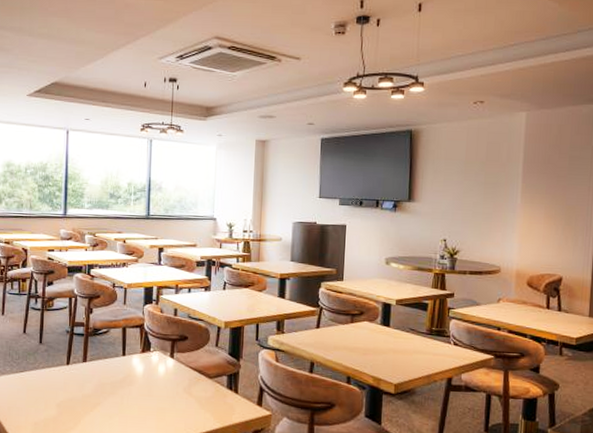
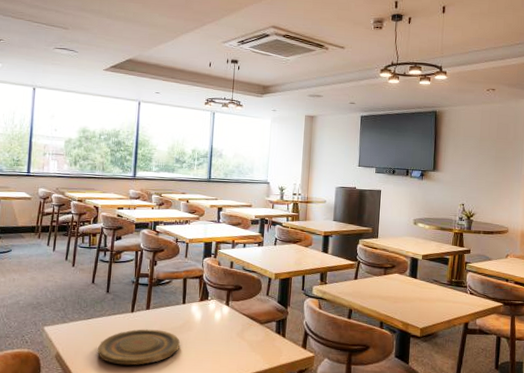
plate: none [32,383,120,423] -> present [98,329,180,366]

